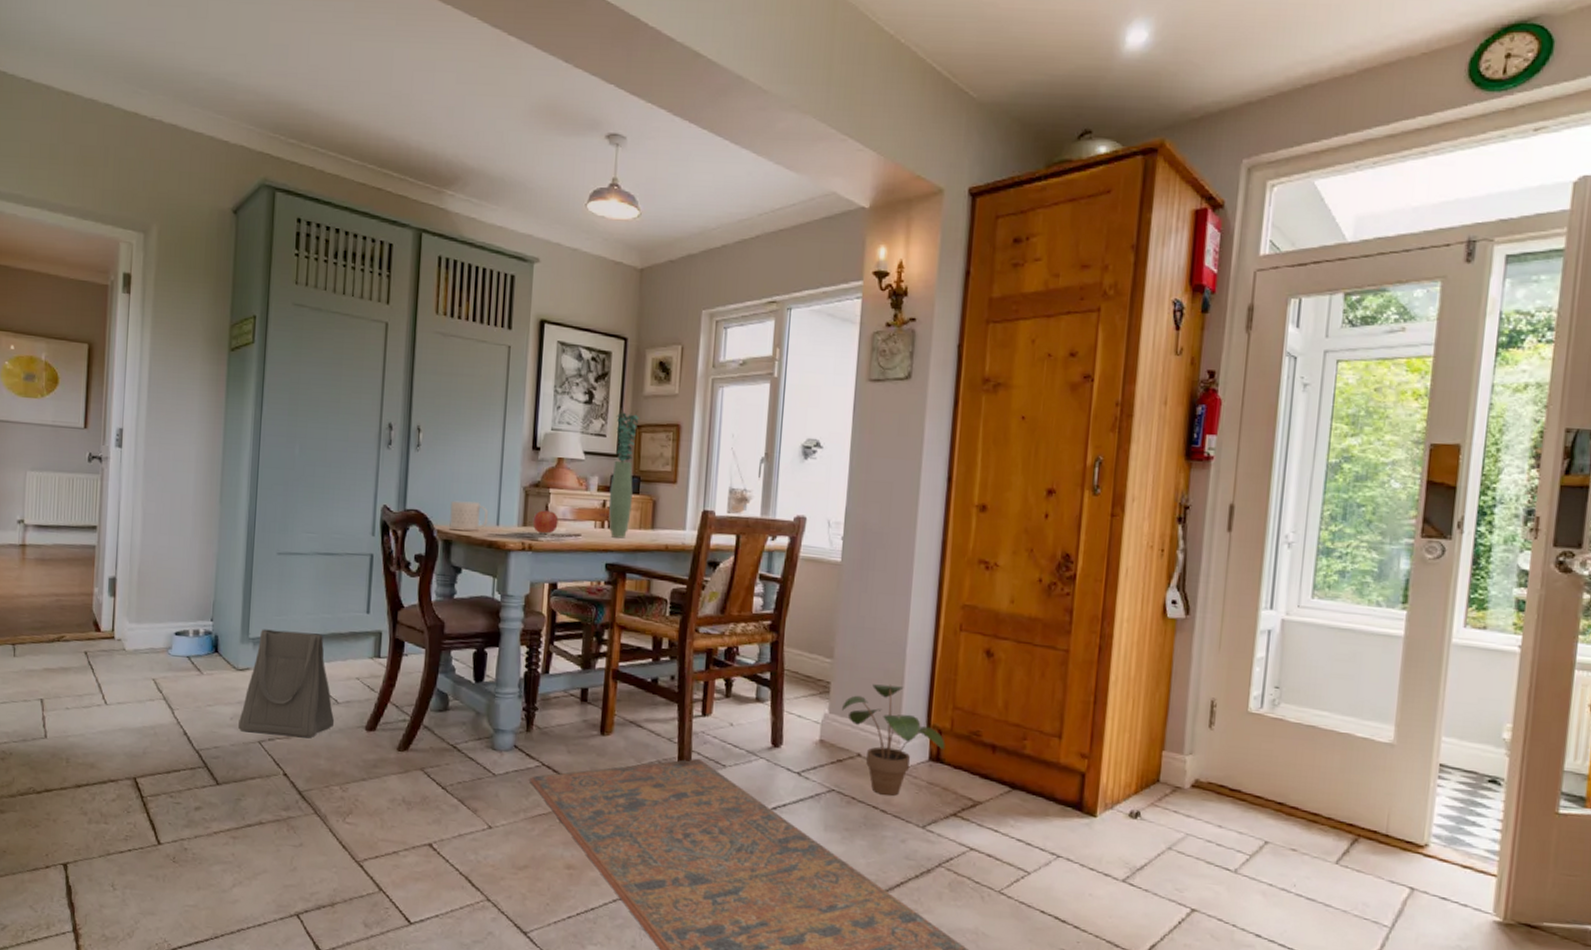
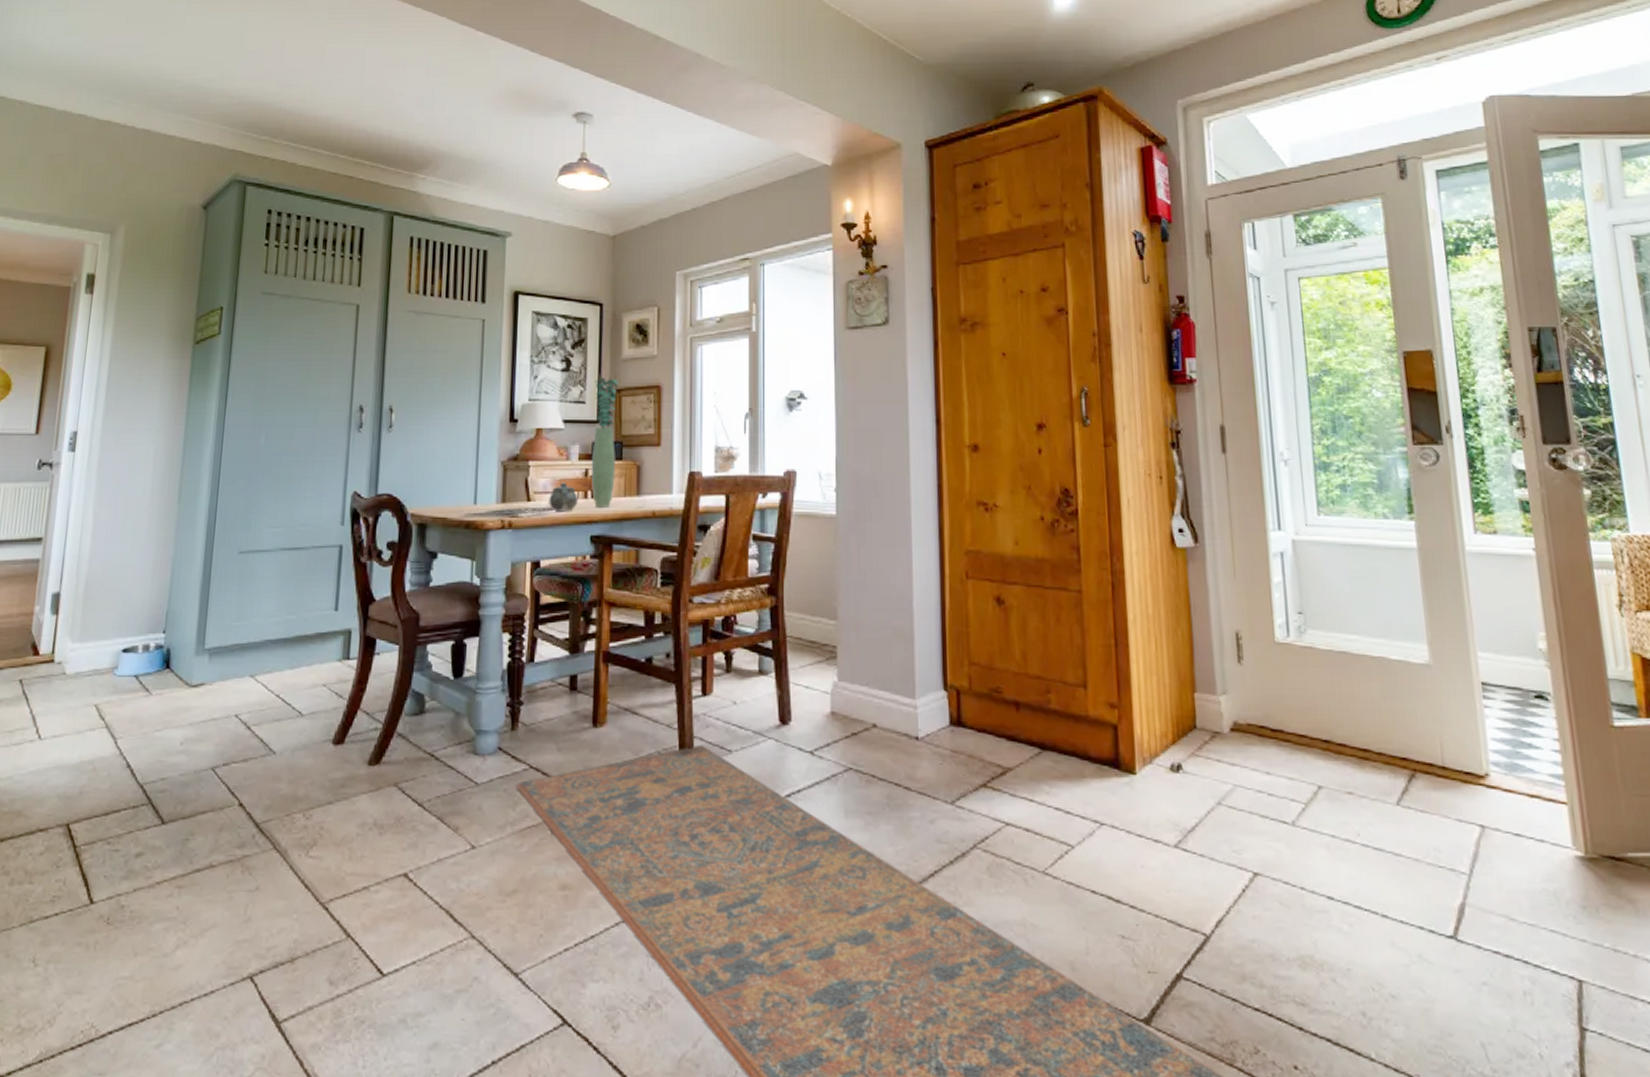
shopping bag: present [238,629,335,738] -> none [189,637,298,759]
mug: present [449,500,488,531] -> none [424,480,465,513]
fruit: present [532,508,559,534] -> none [512,481,539,509]
teapot: none [567,512,596,539] -> present [549,483,579,511]
potted plant: present [842,684,945,796] -> none [852,643,965,771]

